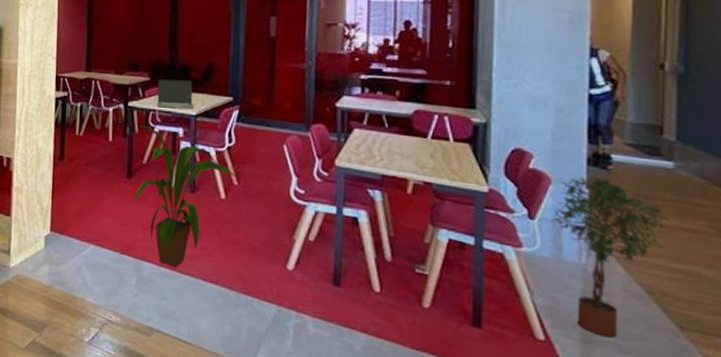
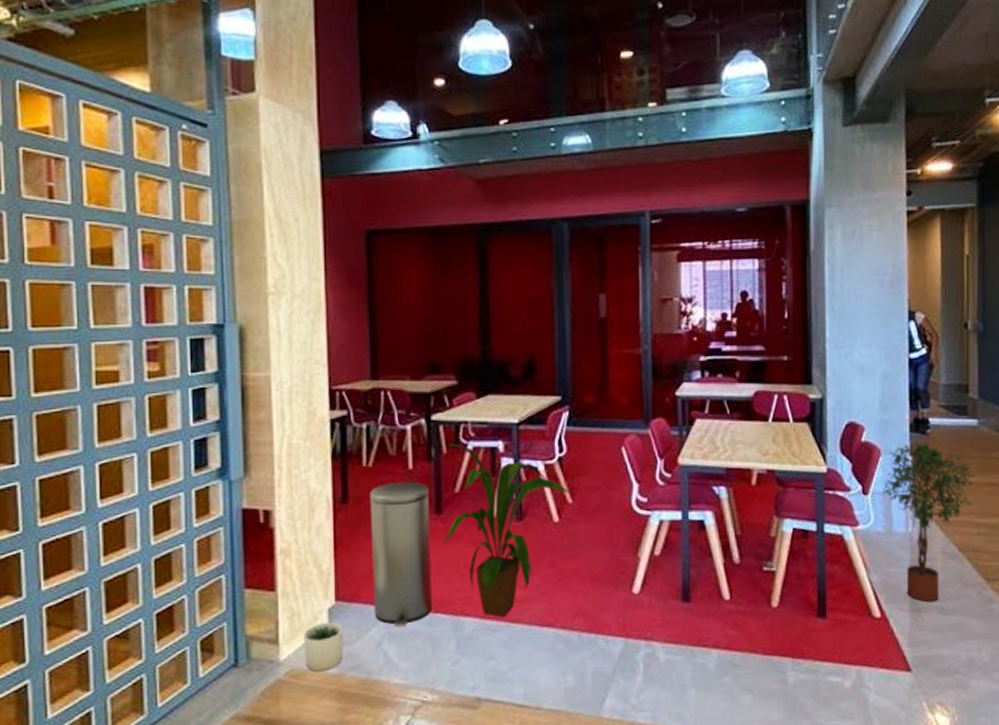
planter: none [26,245,54,282] -> present [304,621,343,672]
pedal bin: none [77,149,123,259] -> present [370,481,433,626]
laptop: present [157,79,194,109] -> none [468,379,515,418]

